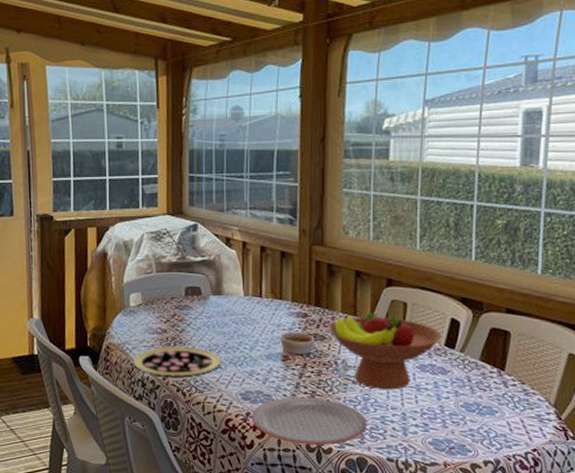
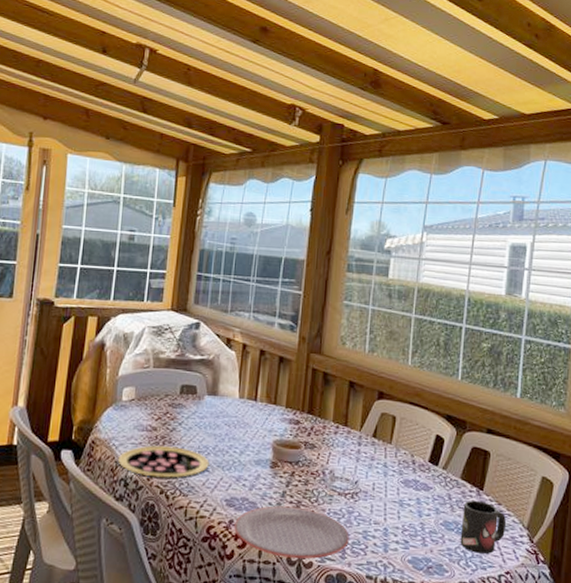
fruit bowl: present [329,312,442,390] -> none [319,423,427,504]
mug: none [482,380,530,432] -> present [460,500,506,554]

